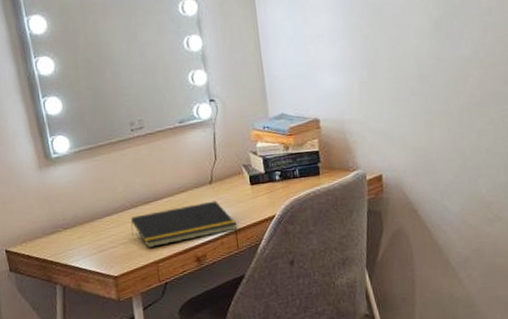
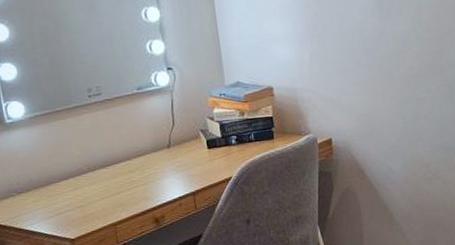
notepad: present [130,200,238,248] -> none [87,164,195,210]

